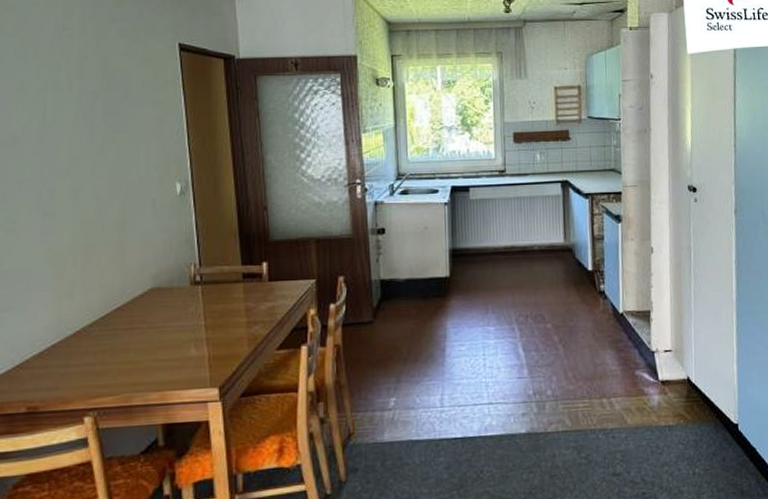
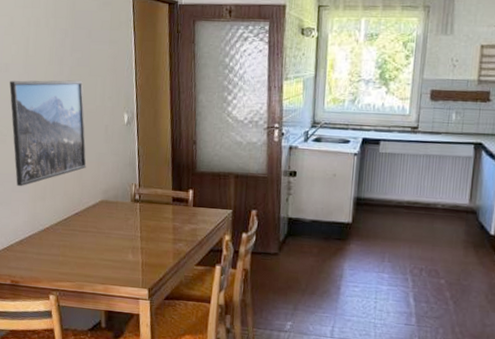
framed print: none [20,149,129,285] -> present [9,80,87,187]

